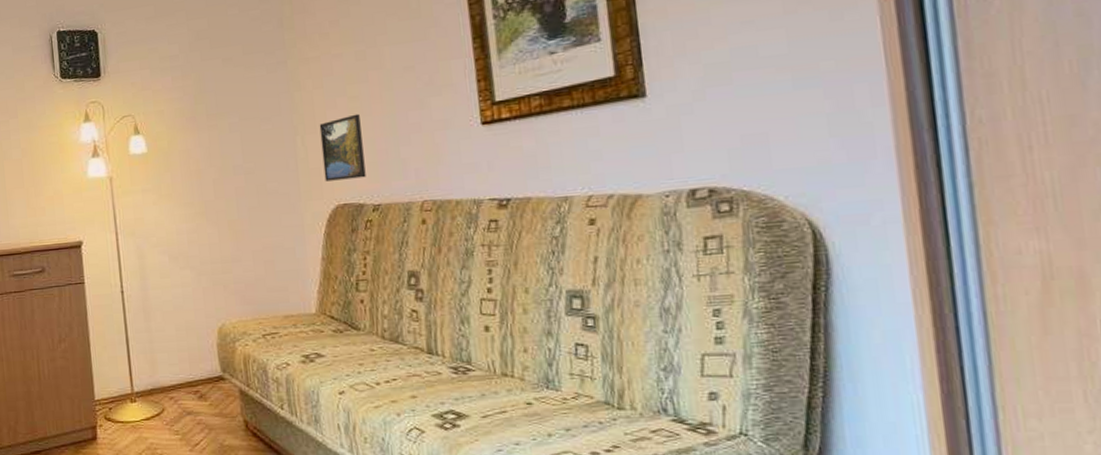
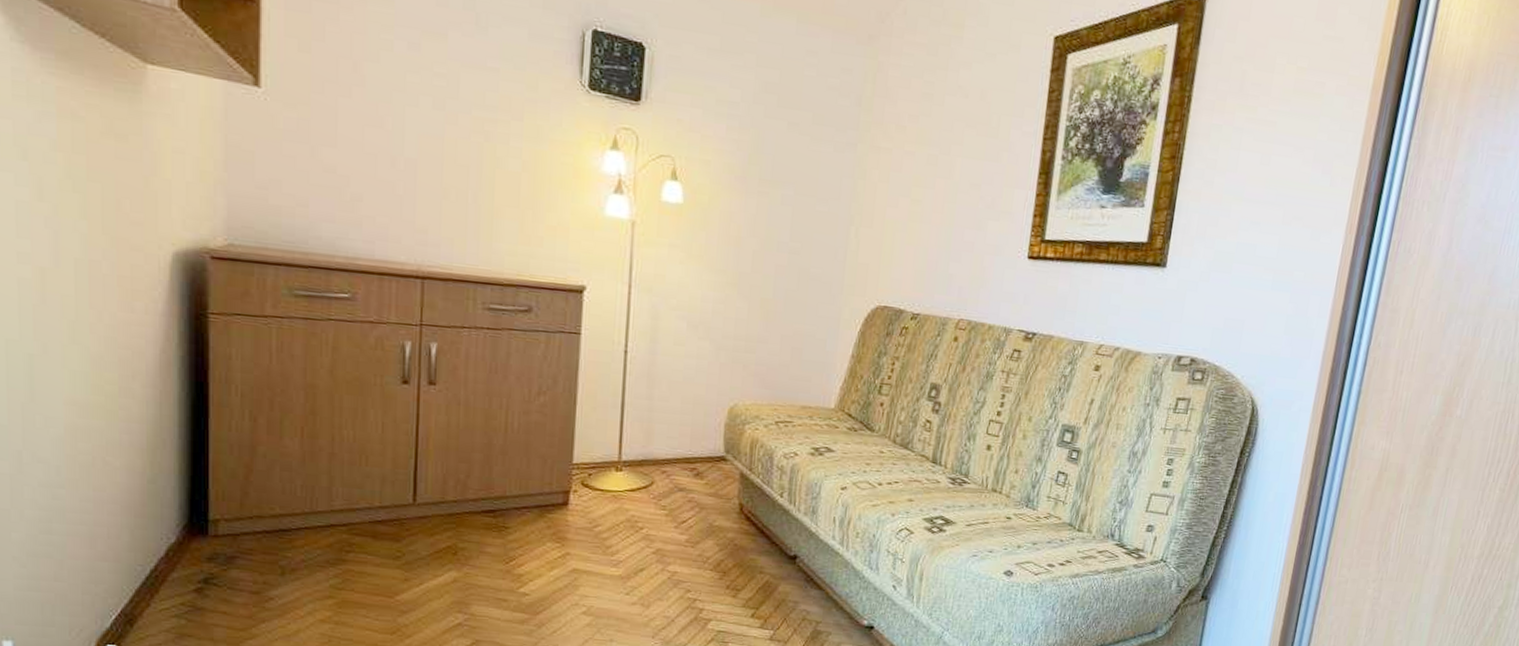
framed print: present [319,113,366,182] -> none [870,218,919,285]

